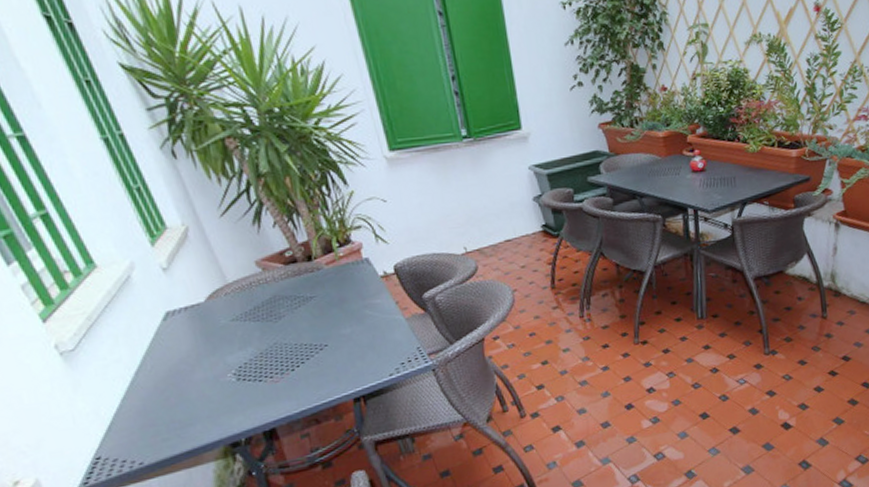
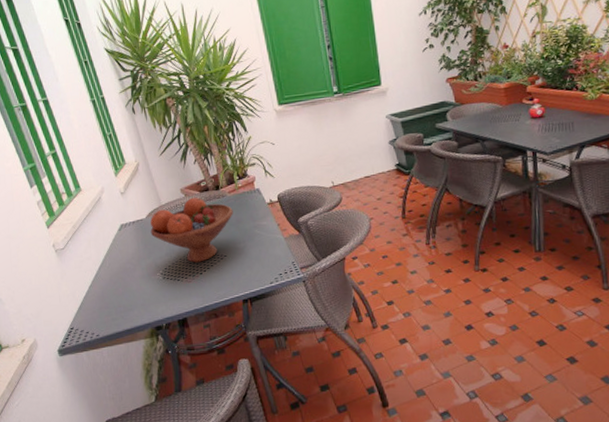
fruit bowl: none [212,271,334,357] -> present [150,197,233,263]

